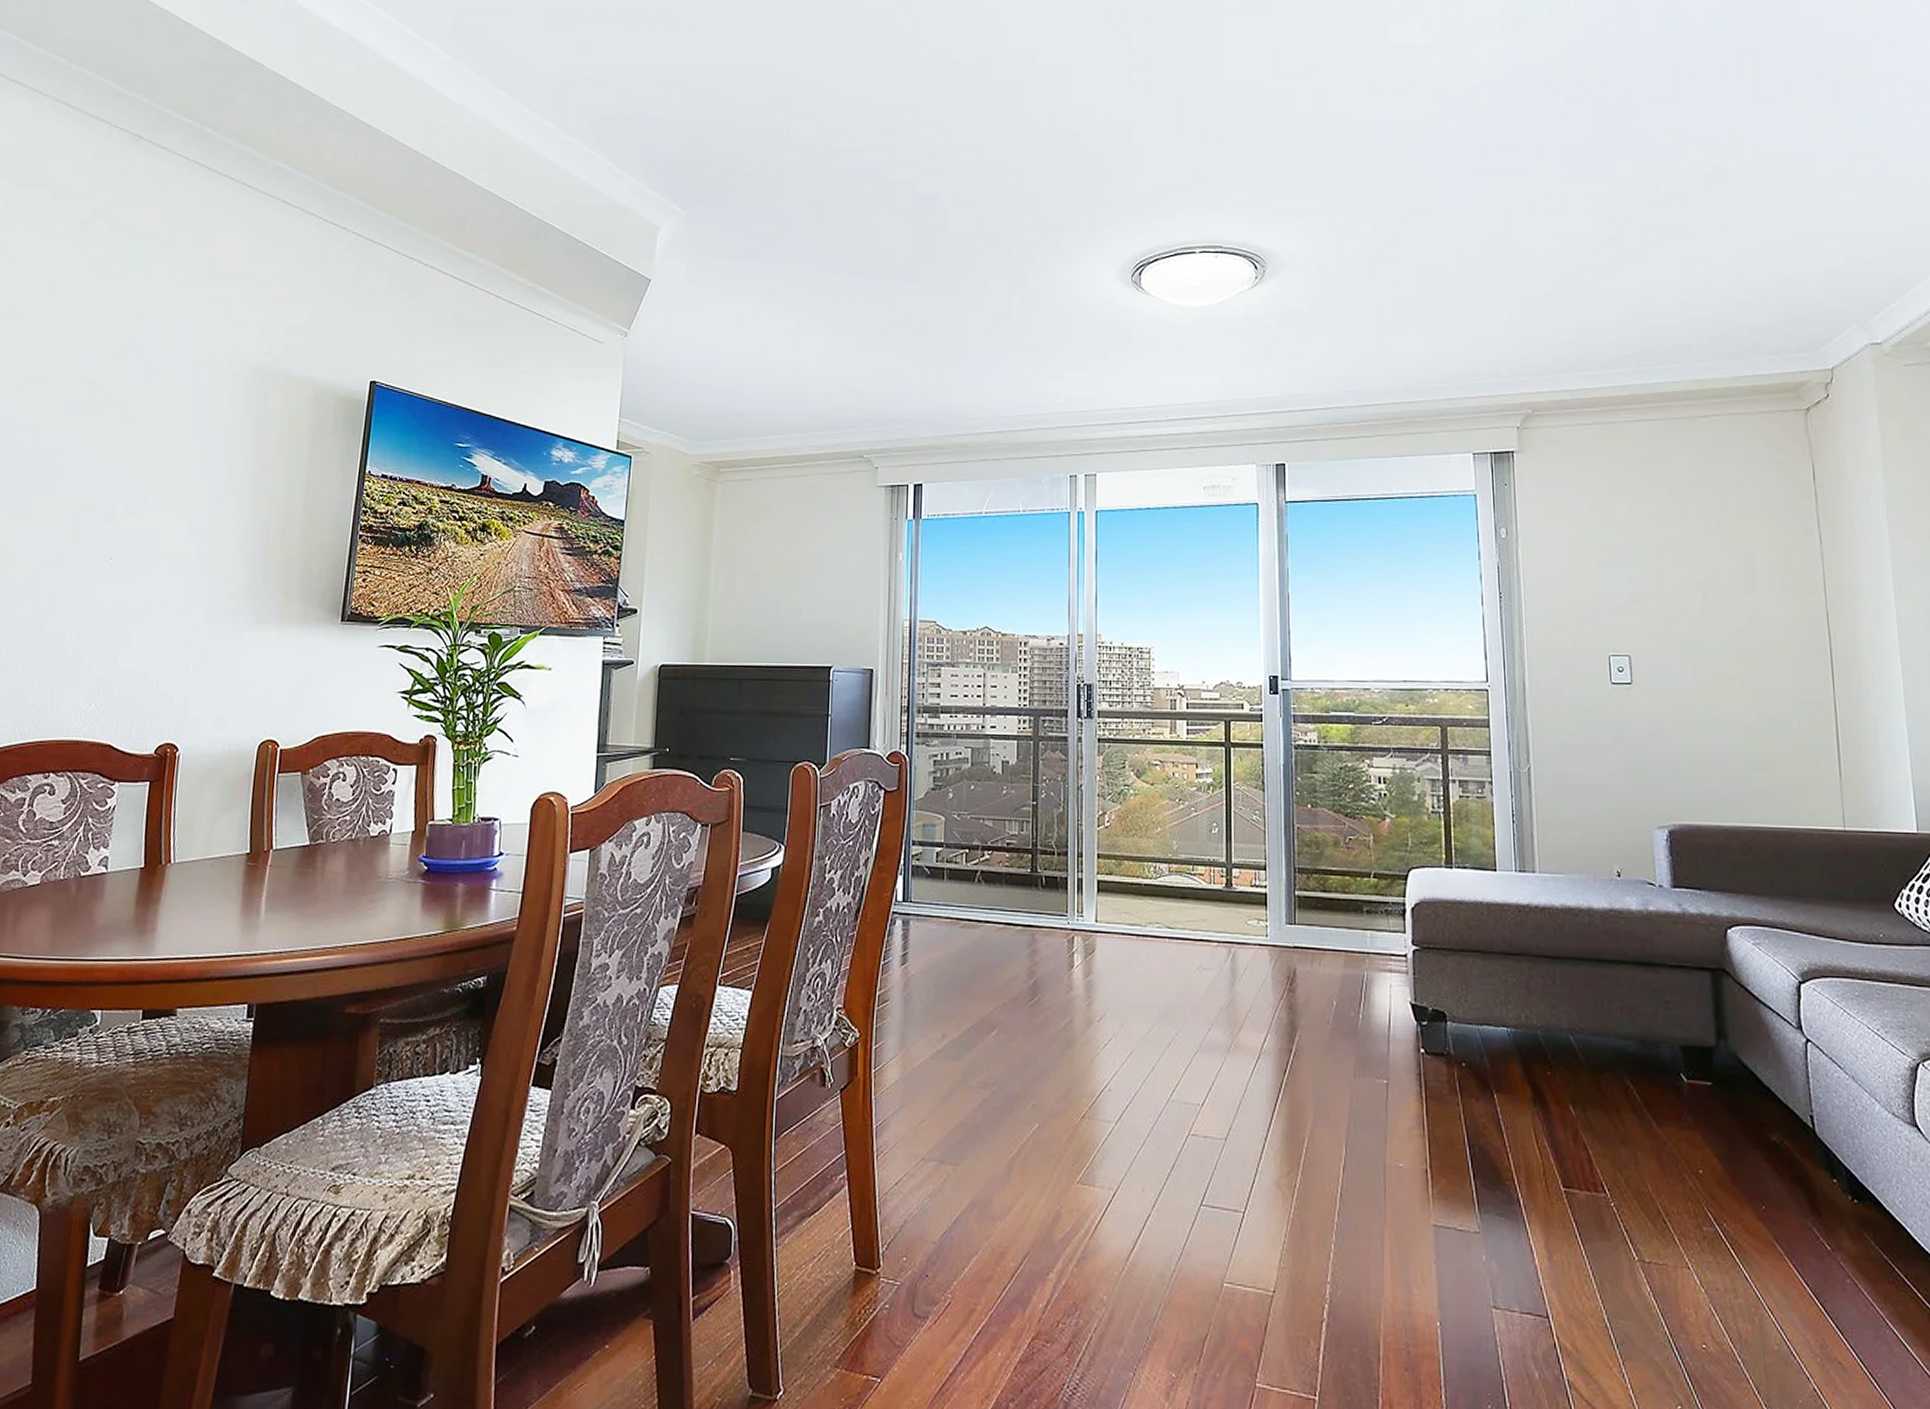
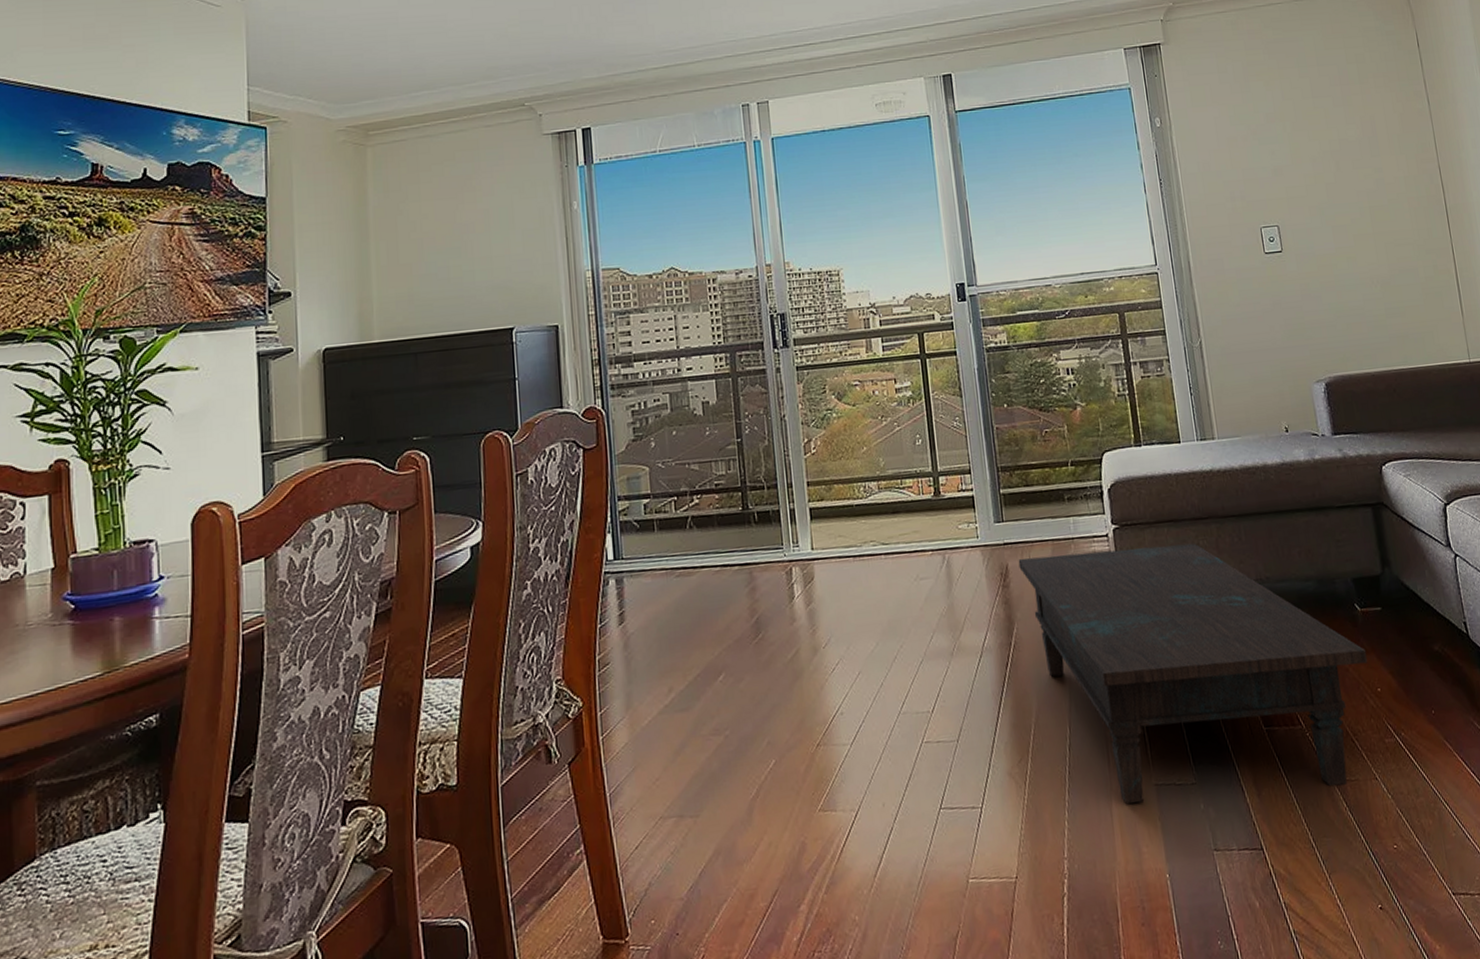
coffee table: none [1307,964,1691,1267] -> present [1018,543,1368,804]

